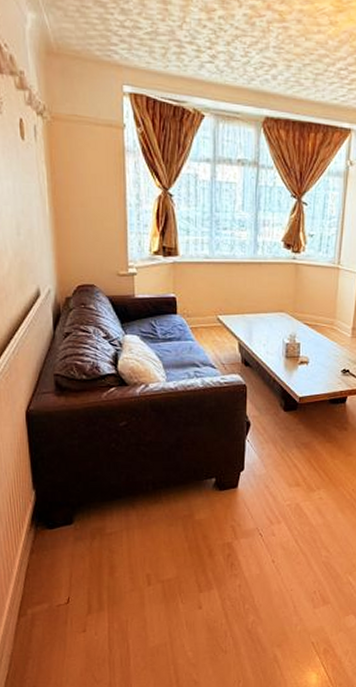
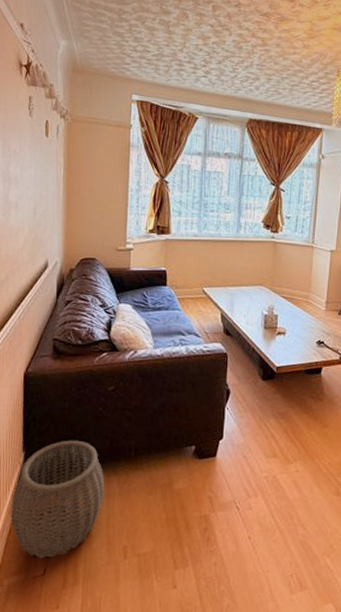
woven basket: none [26,477,124,589] -> present [10,440,105,559]

